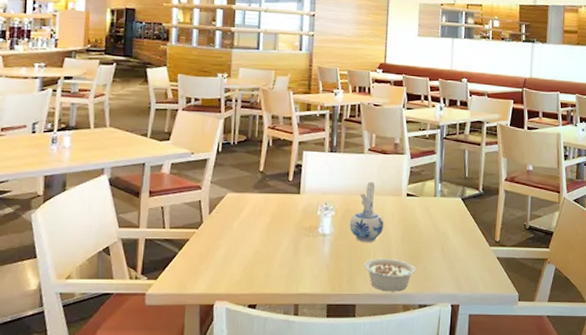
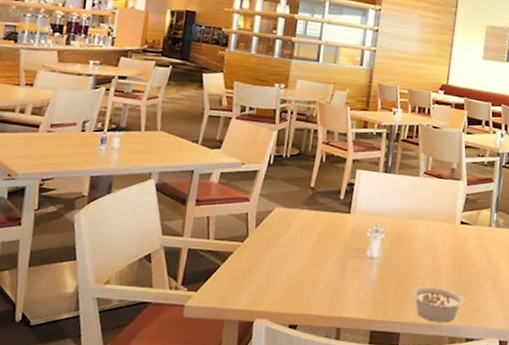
ceramic pitcher: present [349,181,384,242] -> none [399,206,435,269]

